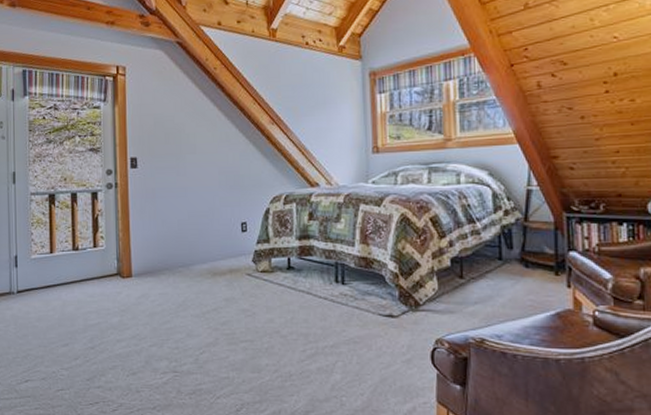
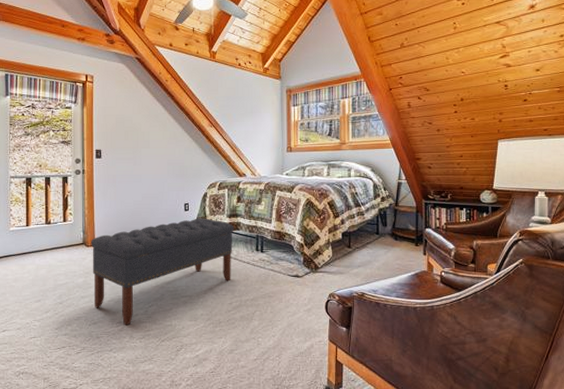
bench: none [127,241,306,377] -> present [91,218,234,325]

